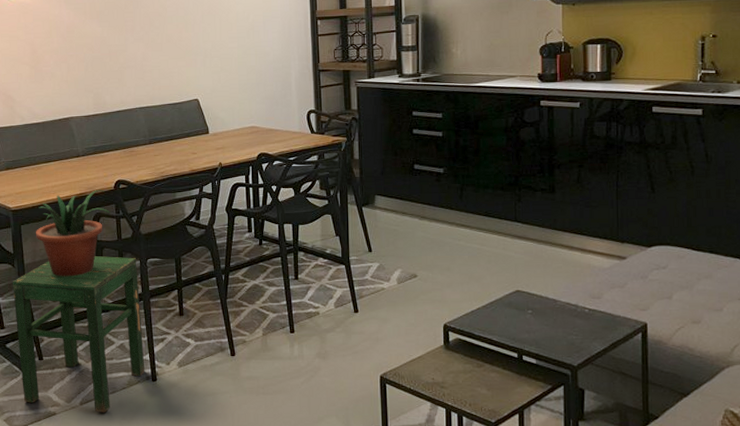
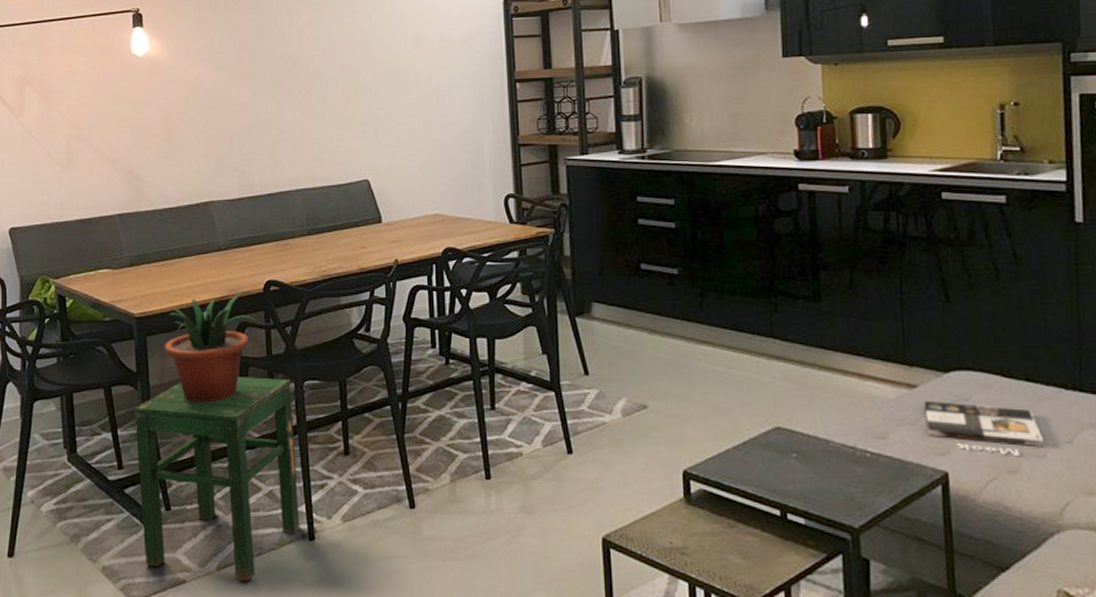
magazine: none [631,268,721,311] -> present [923,400,1044,457]

